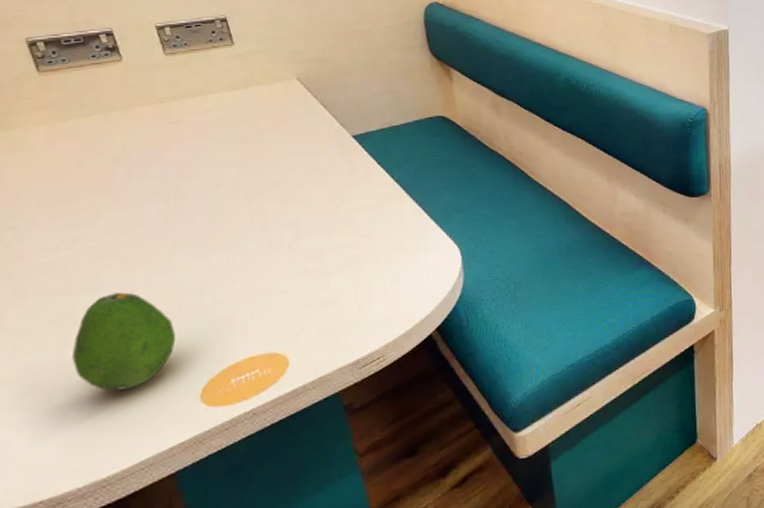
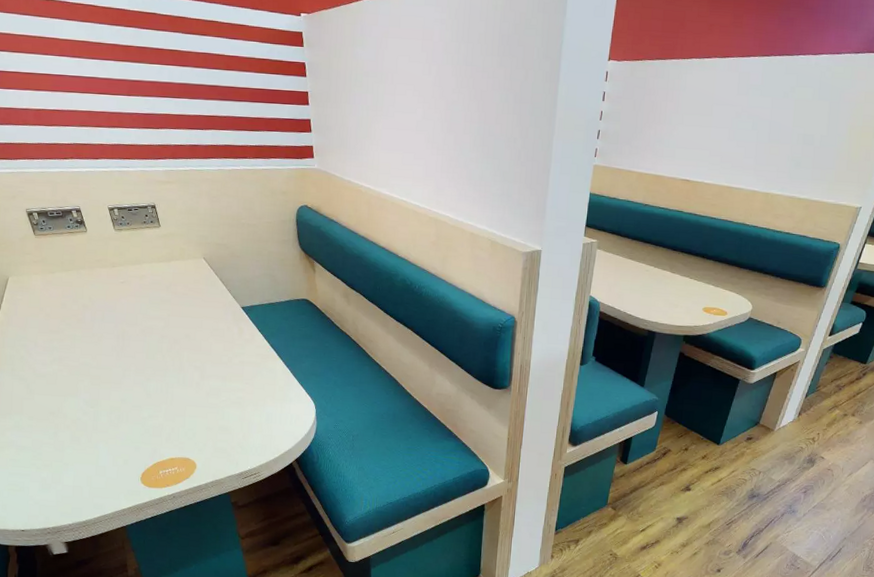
fruit: present [72,292,176,391] -> none [63,400,125,466]

